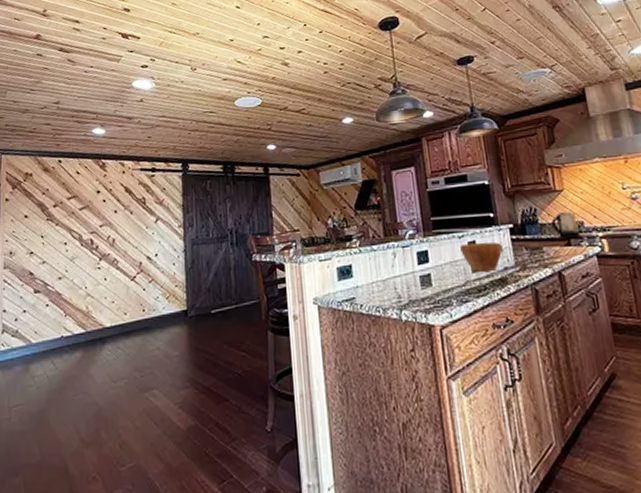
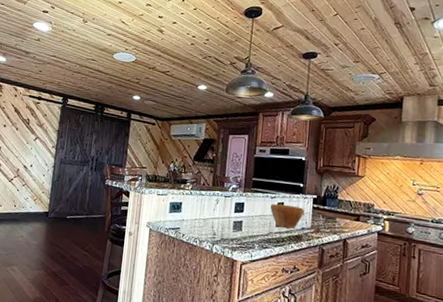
kettle: present [551,211,580,239] -> none [347,193,370,216]

